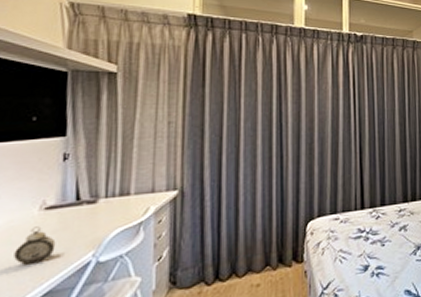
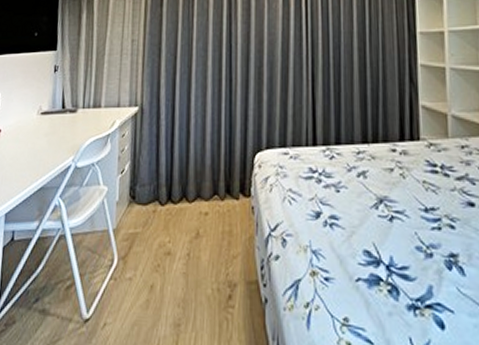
alarm clock: present [14,226,56,265] -> none [20,128,47,161]

